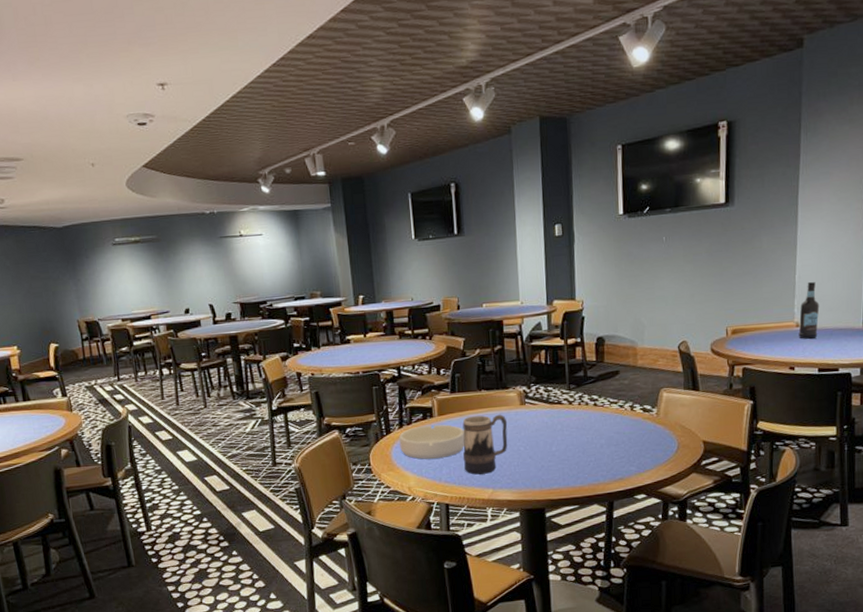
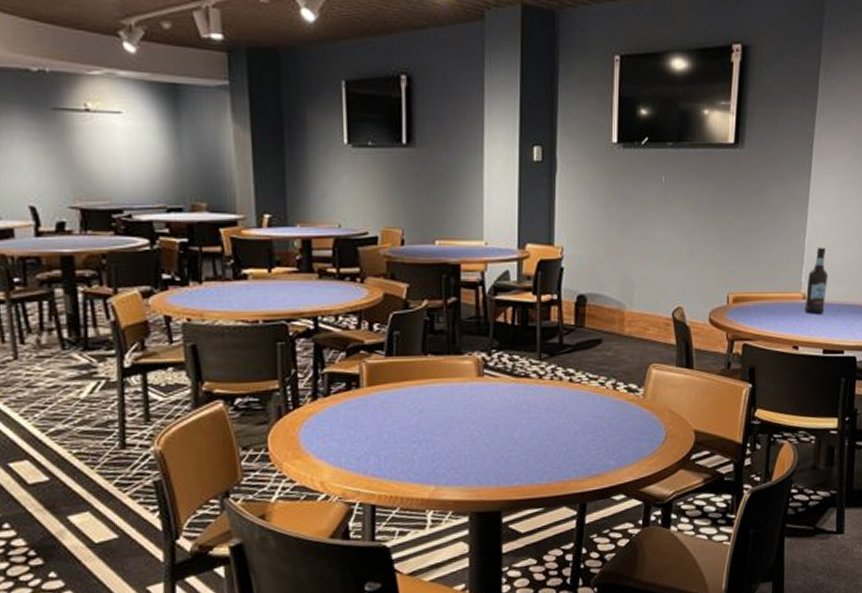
ashtray: present [399,424,465,459] -> none [311,397,402,444]
beer mug: present [462,414,508,475] -> none [397,387,460,466]

